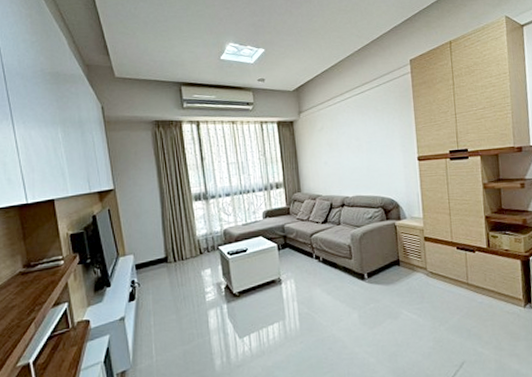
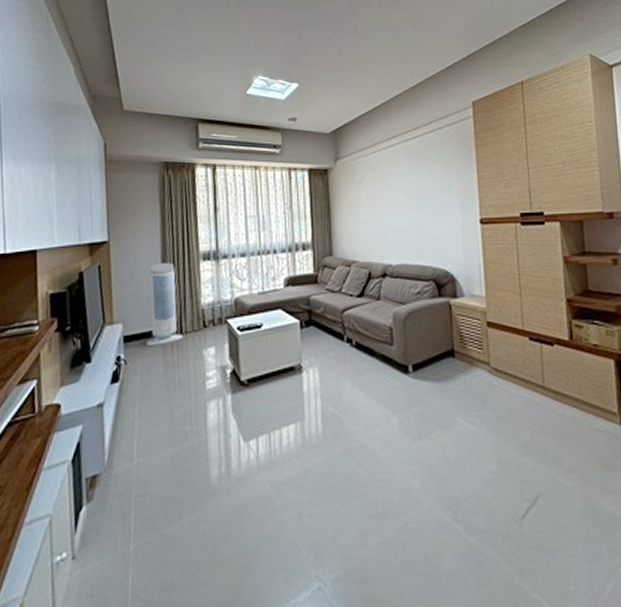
air purifier: none [151,203,185,271] -> present [147,262,184,345]

